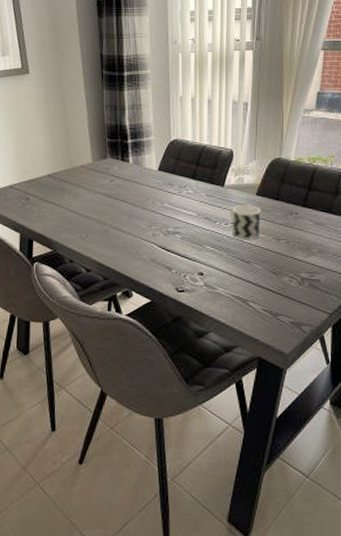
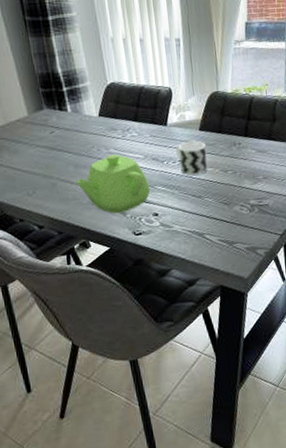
teapot: none [127,209,199,268] -> present [75,154,151,214]

